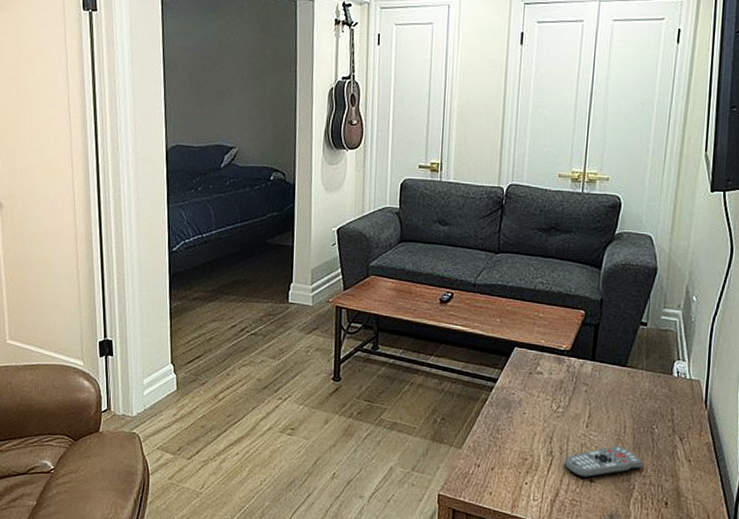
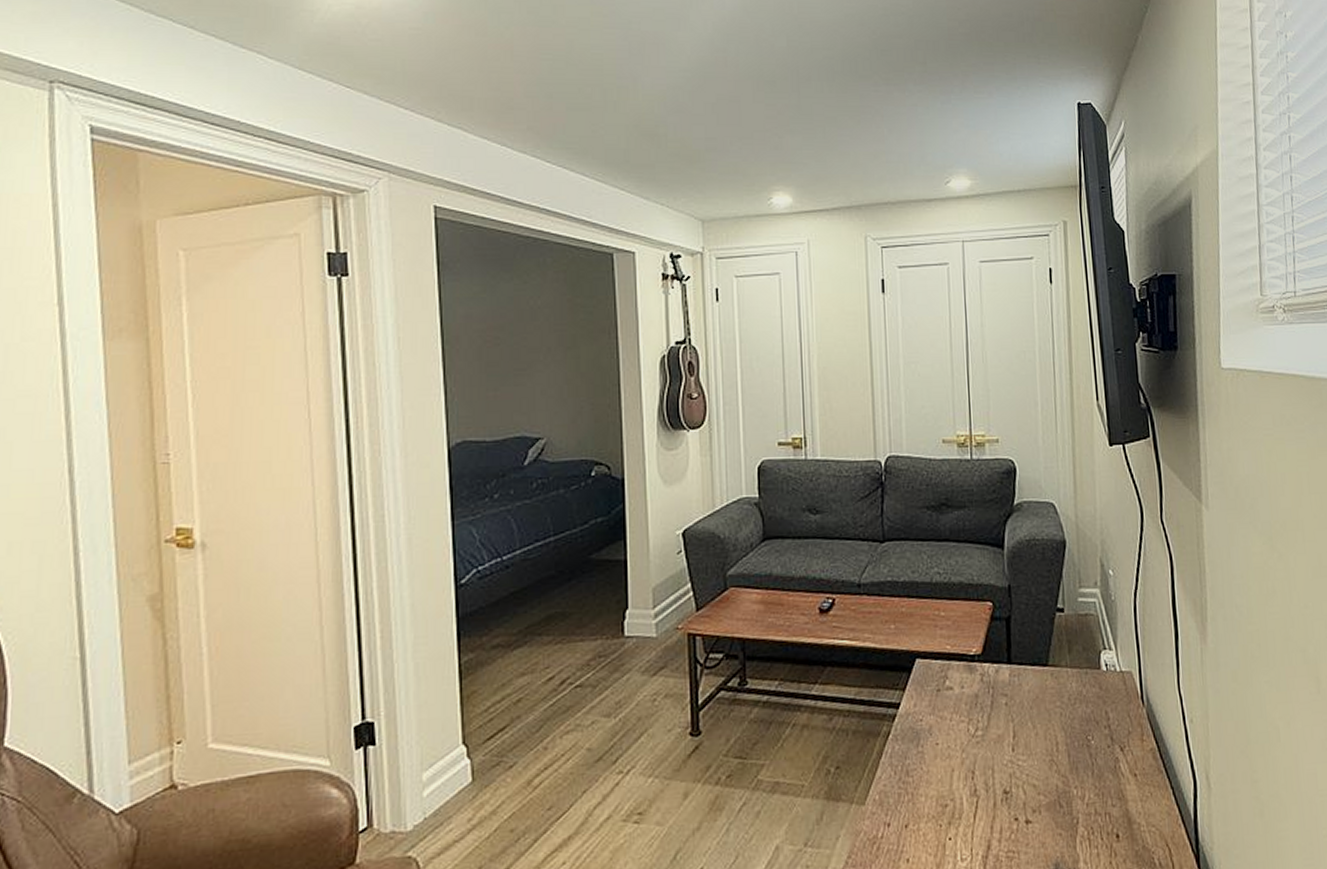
remote control: present [565,446,643,478] -> none [993,769,1084,818]

